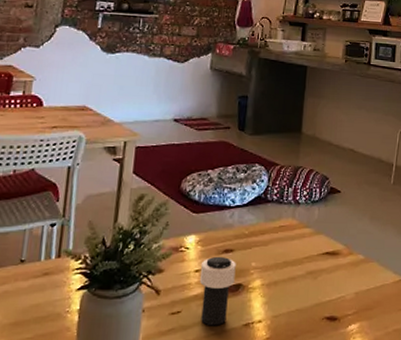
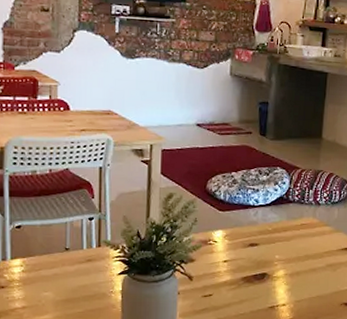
cup: present [199,256,236,326] -> none [227,249,261,308]

